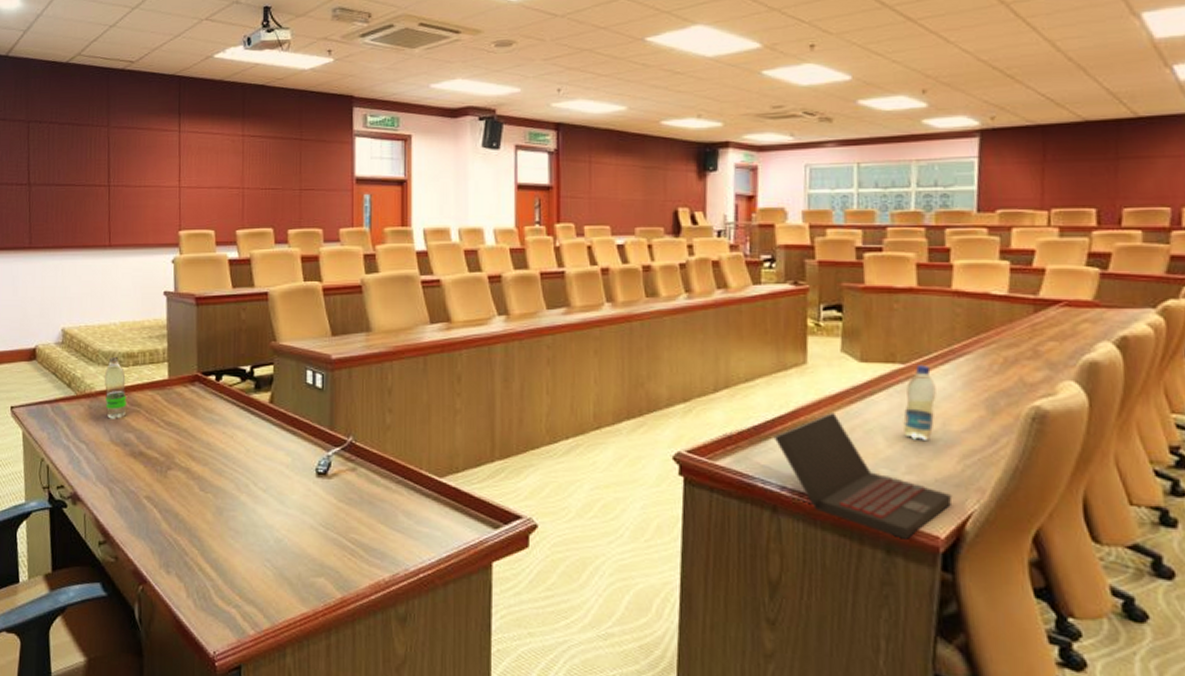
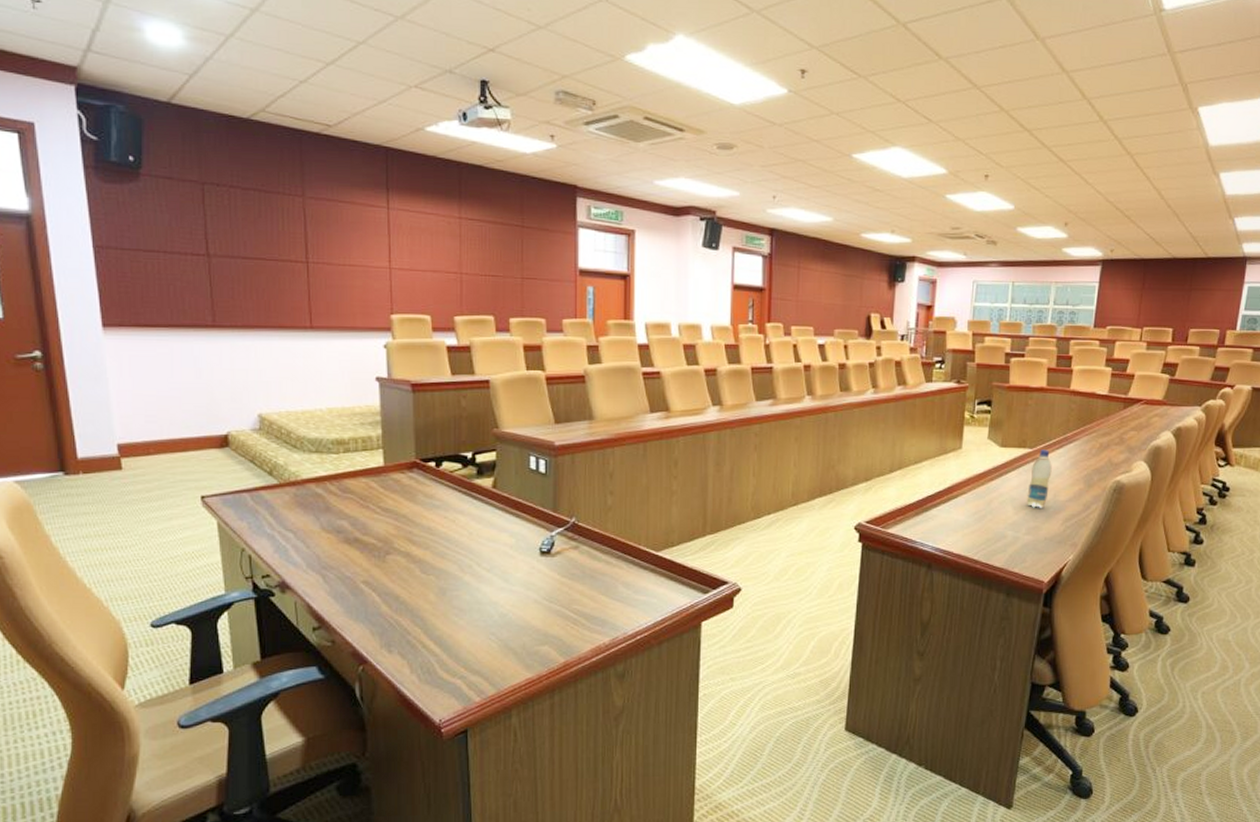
bottle: present [104,356,127,419] -> none [311,443,339,507]
laptop: present [773,413,953,541] -> none [933,488,1055,586]

